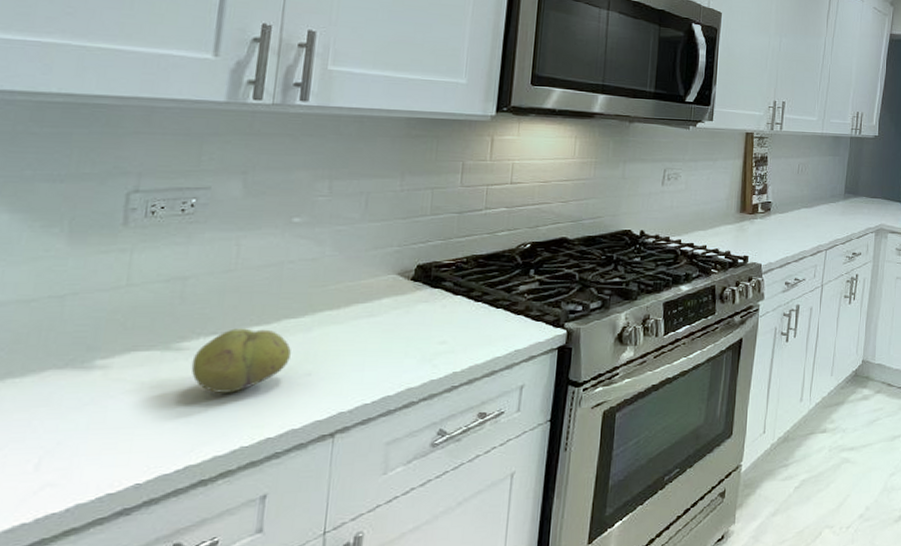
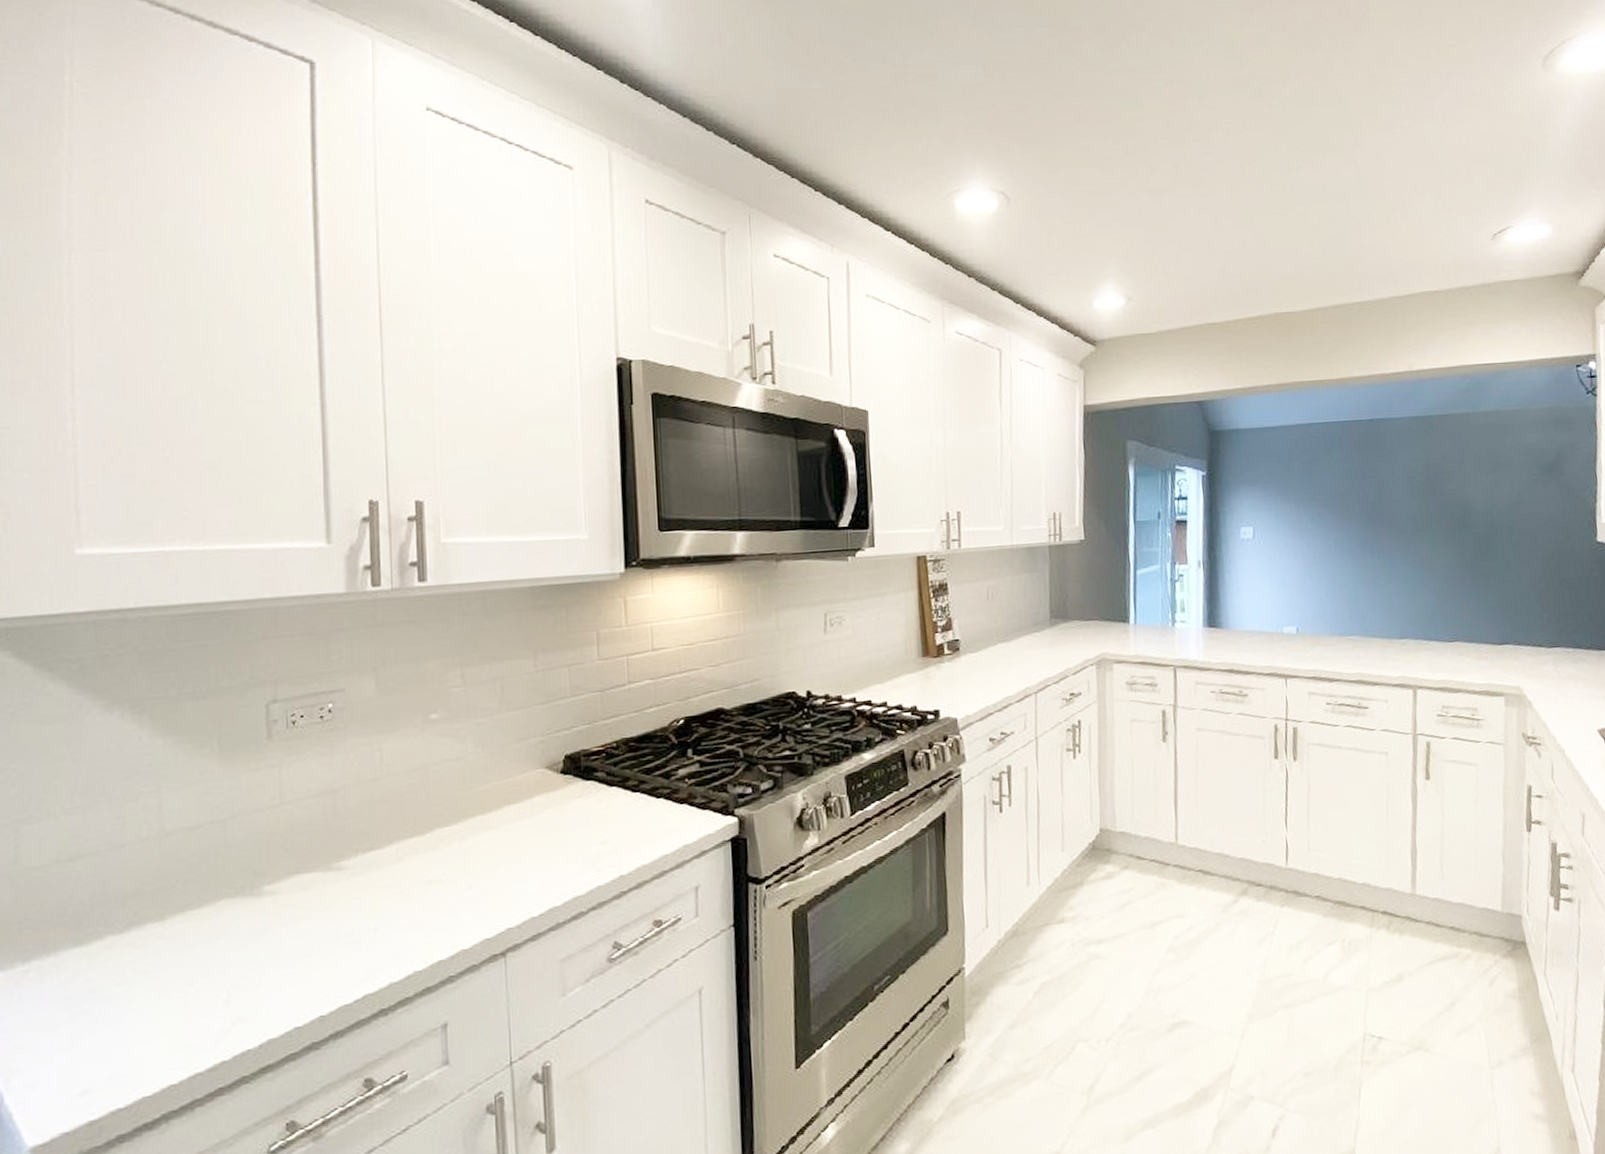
fruit: present [191,328,291,393] -> none [354,840,449,915]

